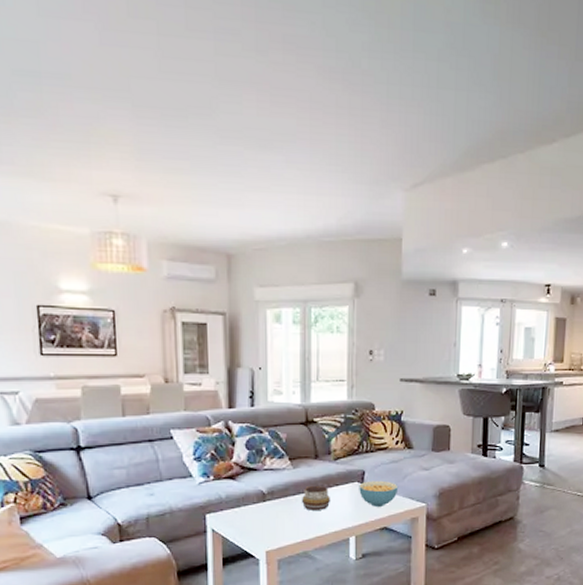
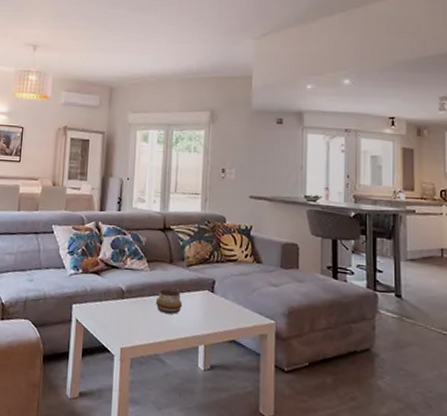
cereal bowl: present [359,480,399,507] -> none [209,290,247,318]

